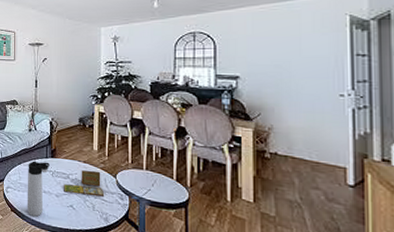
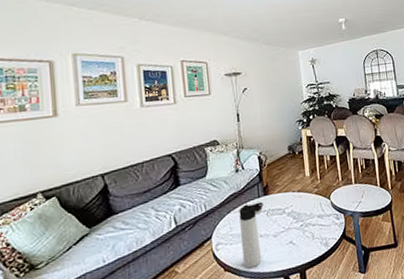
board game: present [64,170,105,197] -> none [280,197,322,230]

